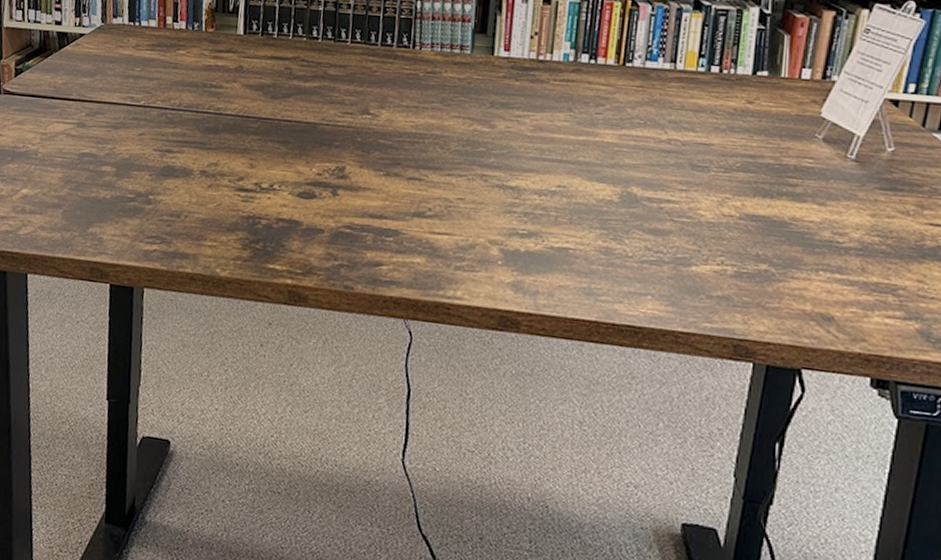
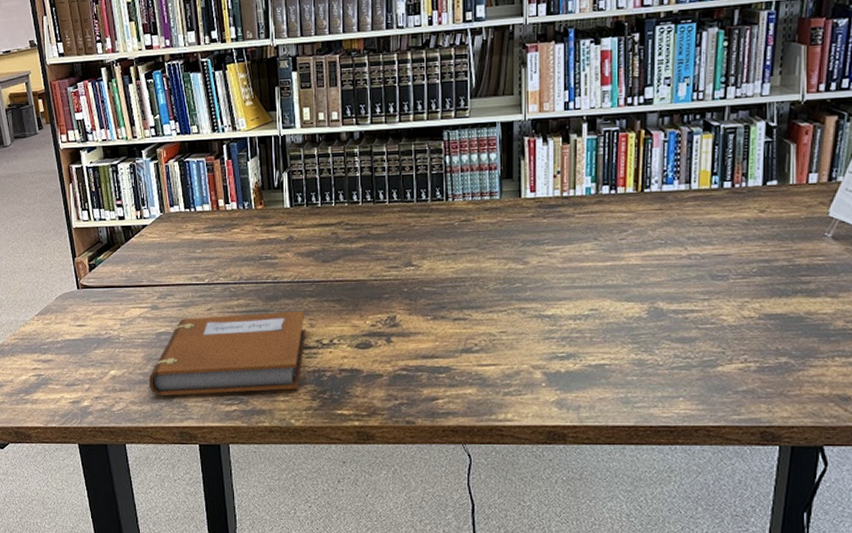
notebook: none [63,141,246,235] -> present [148,310,306,395]

